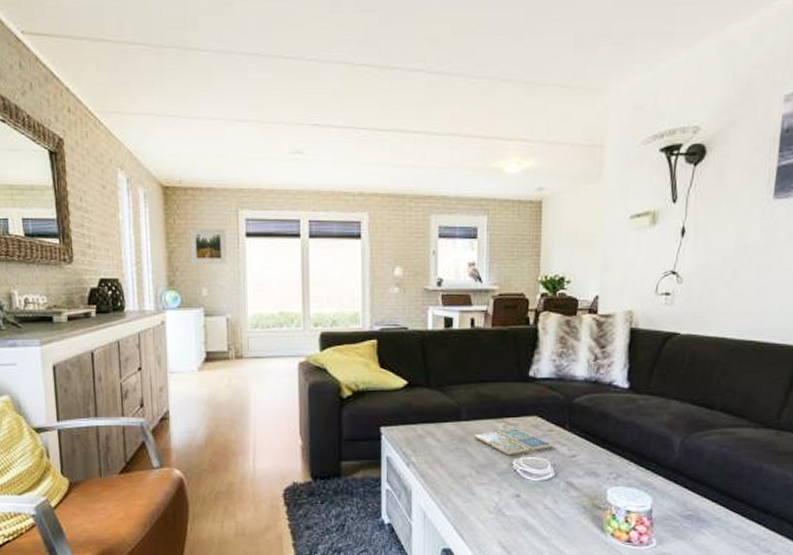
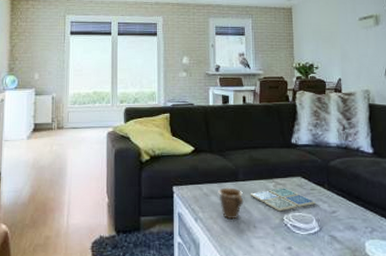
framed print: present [189,228,227,265] -> none [27,29,56,56]
mug: none [436,428,467,463] -> present [218,187,244,219]

